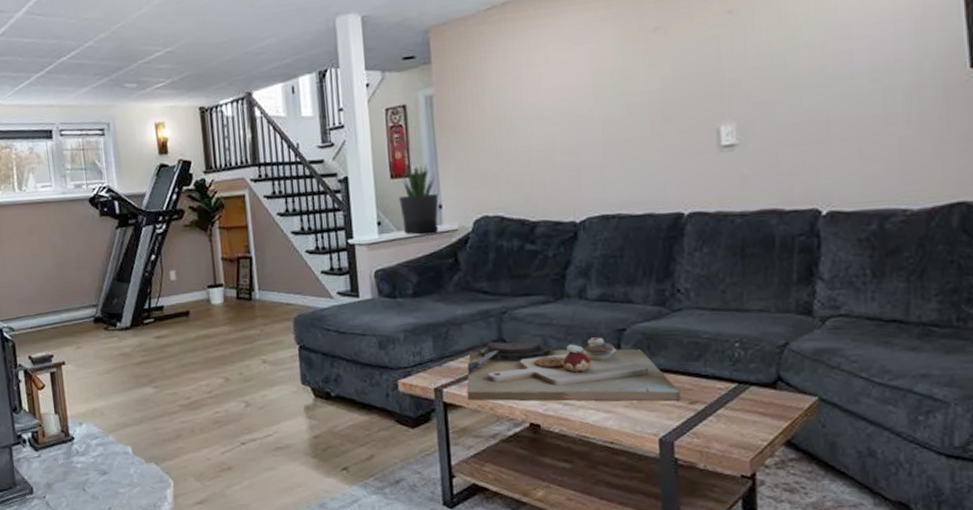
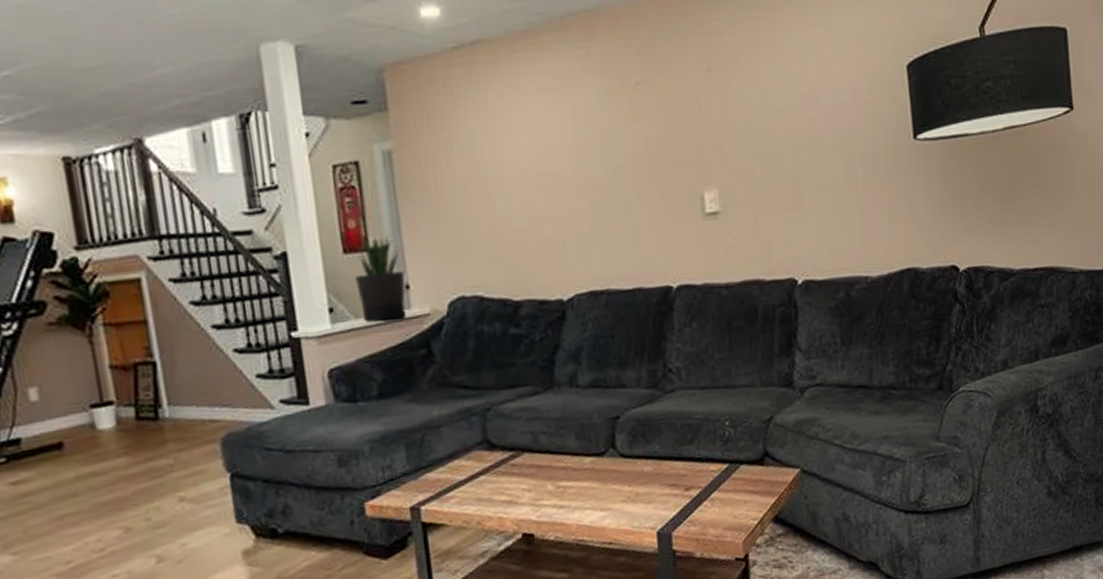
decorative tray: present [466,337,681,401] -> none [448,428,677,517]

